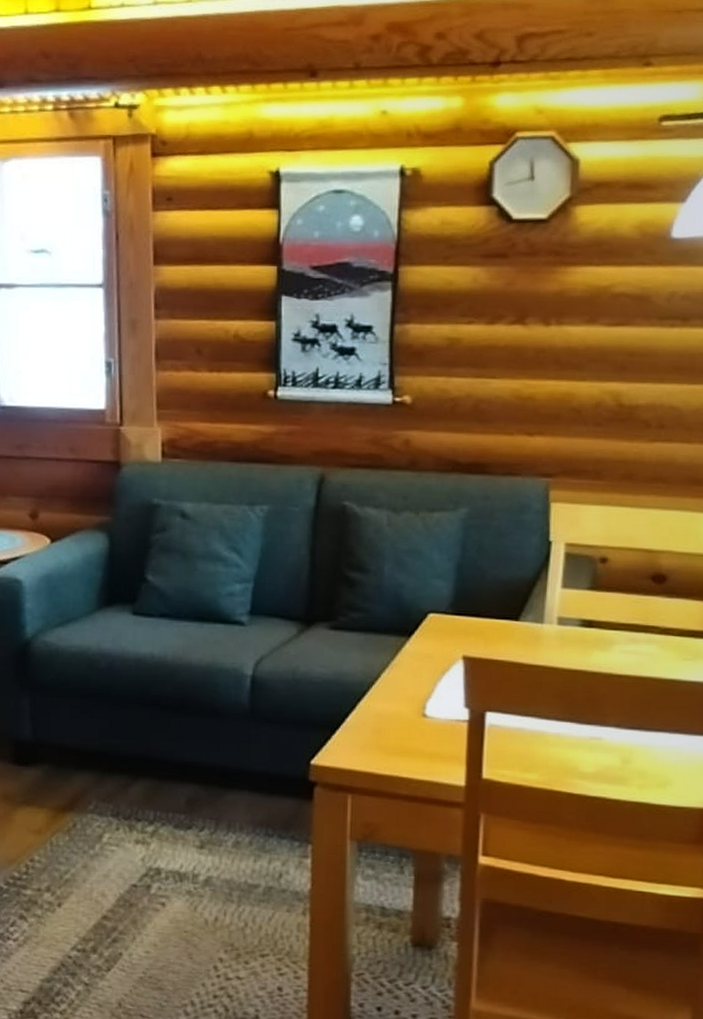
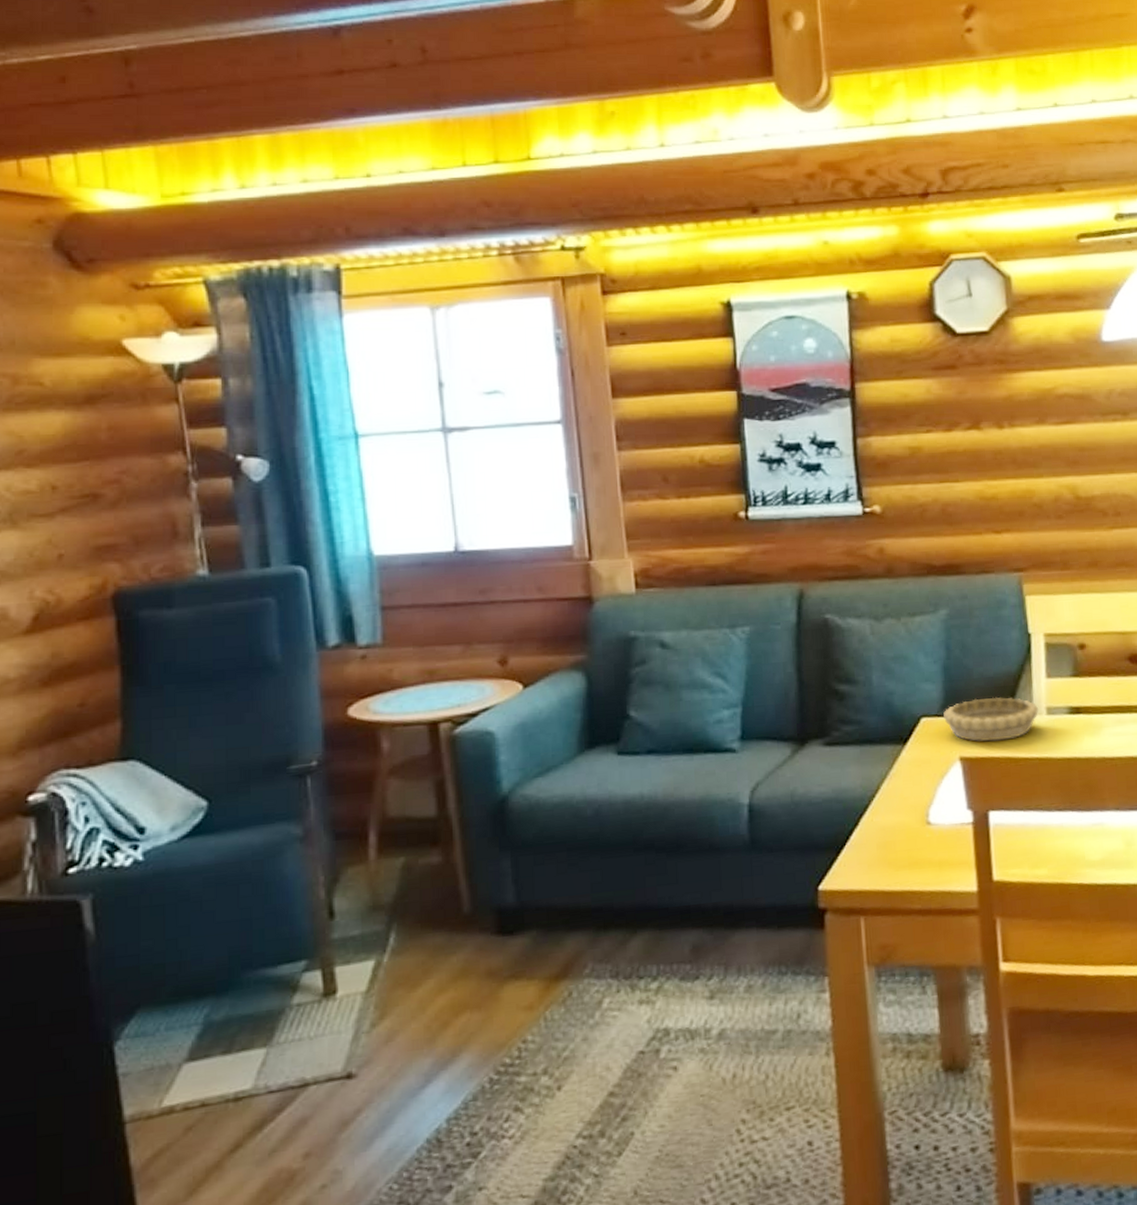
decorative bowl: none [451,600,550,645] -> present [943,697,1039,742]

